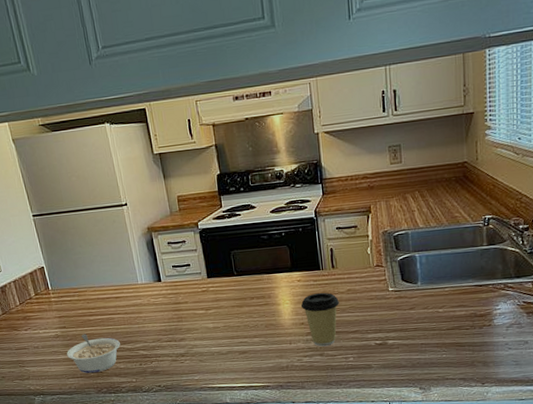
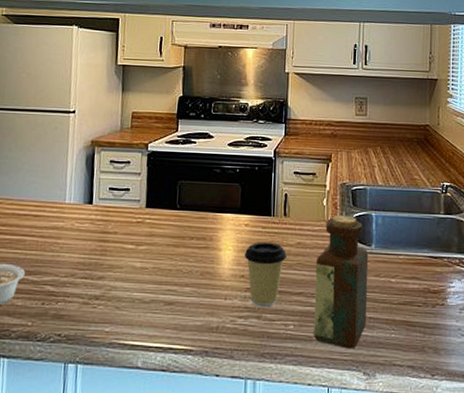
bottle: none [366,259,419,371] -> present [314,215,369,350]

